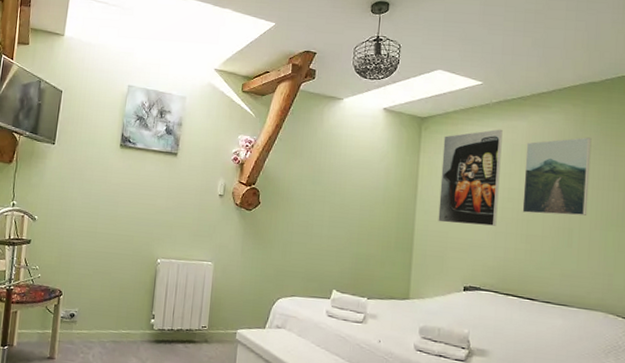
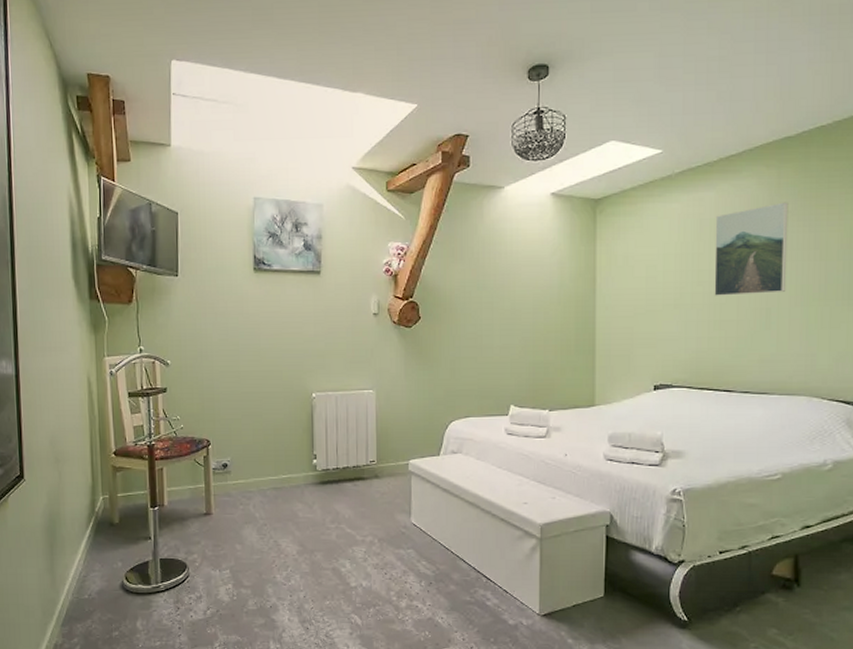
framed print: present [438,129,503,226] -> none [621,203,688,317]

